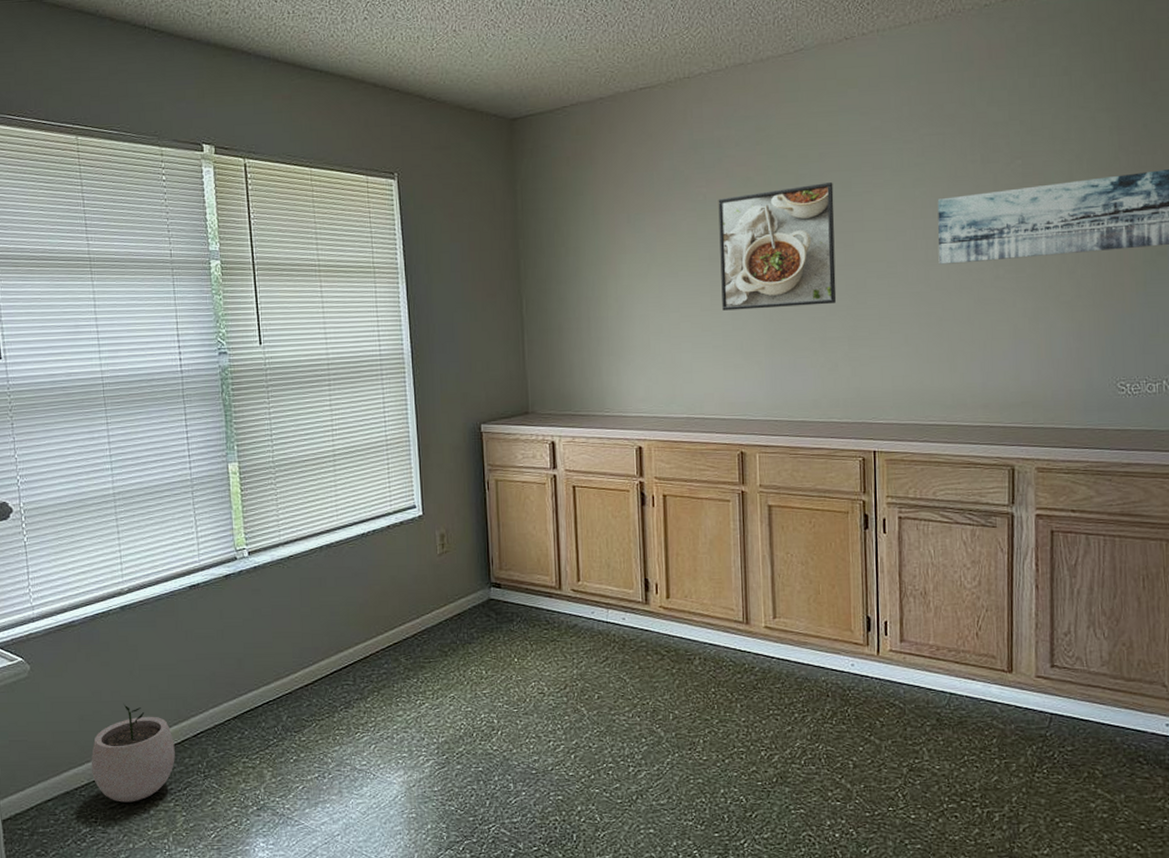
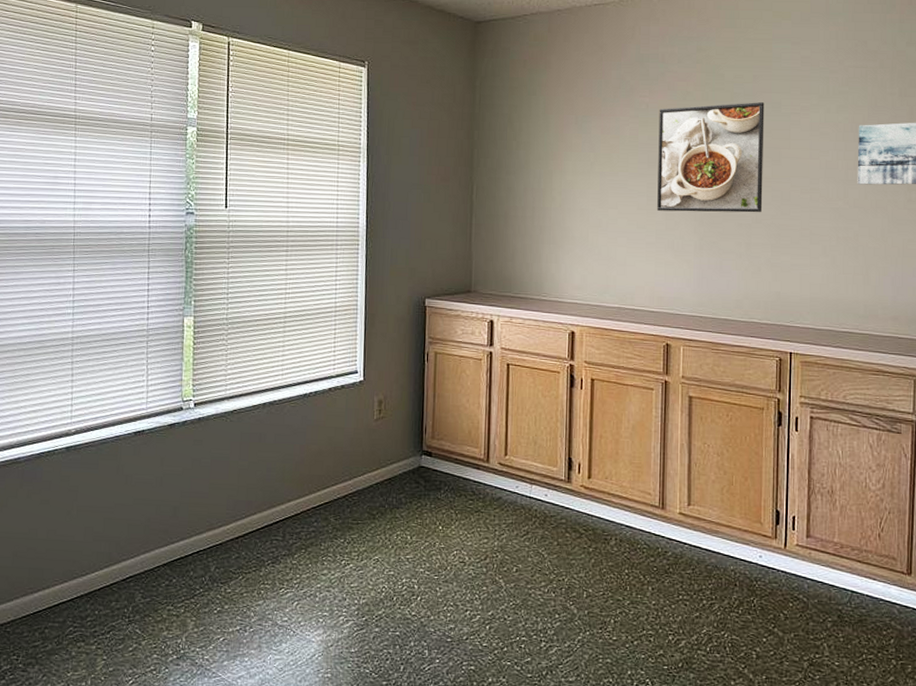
plant pot: present [91,703,175,803] -> none [19,542,103,642]

